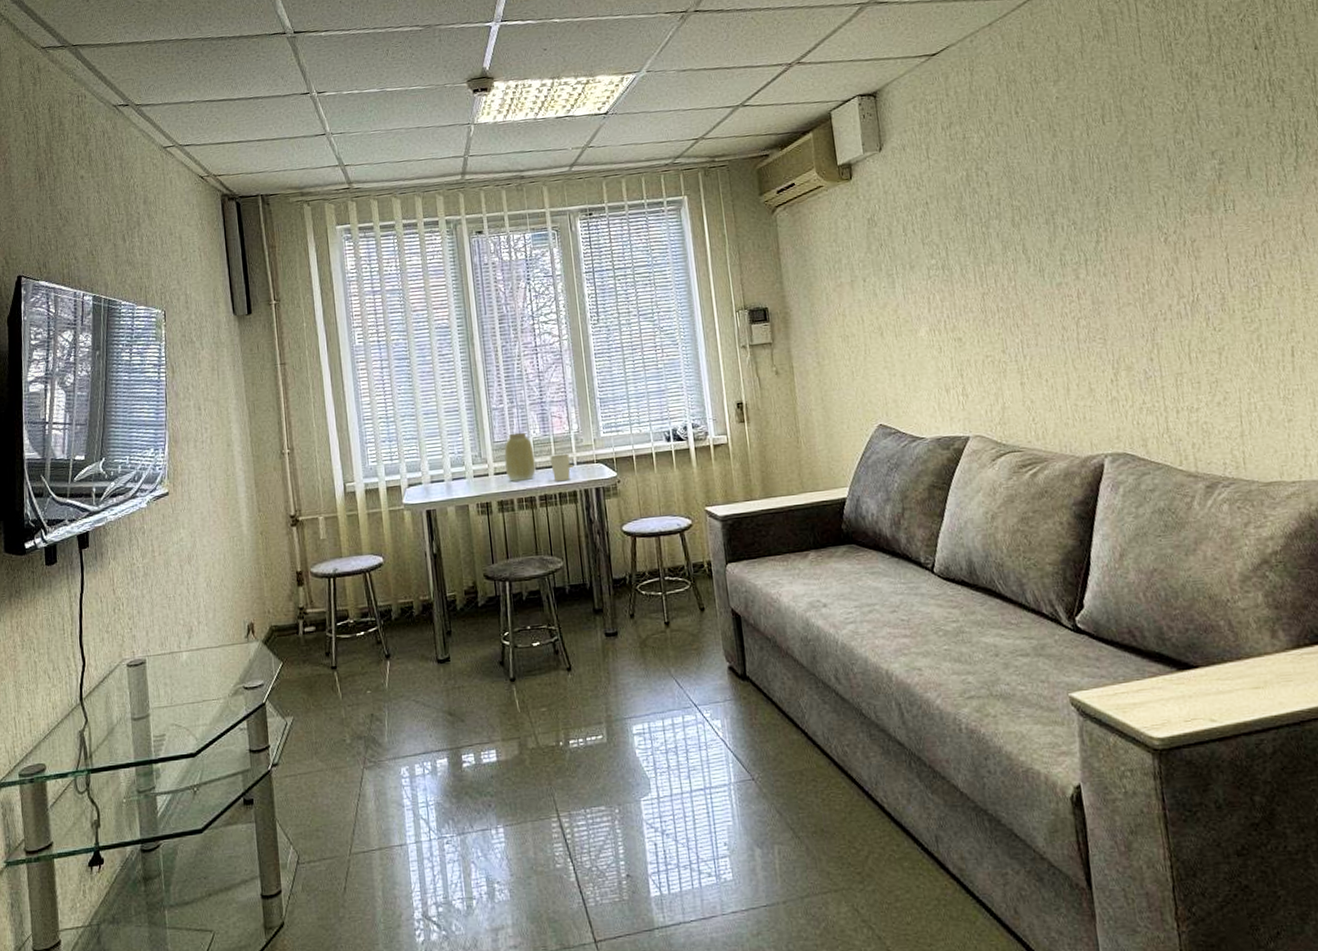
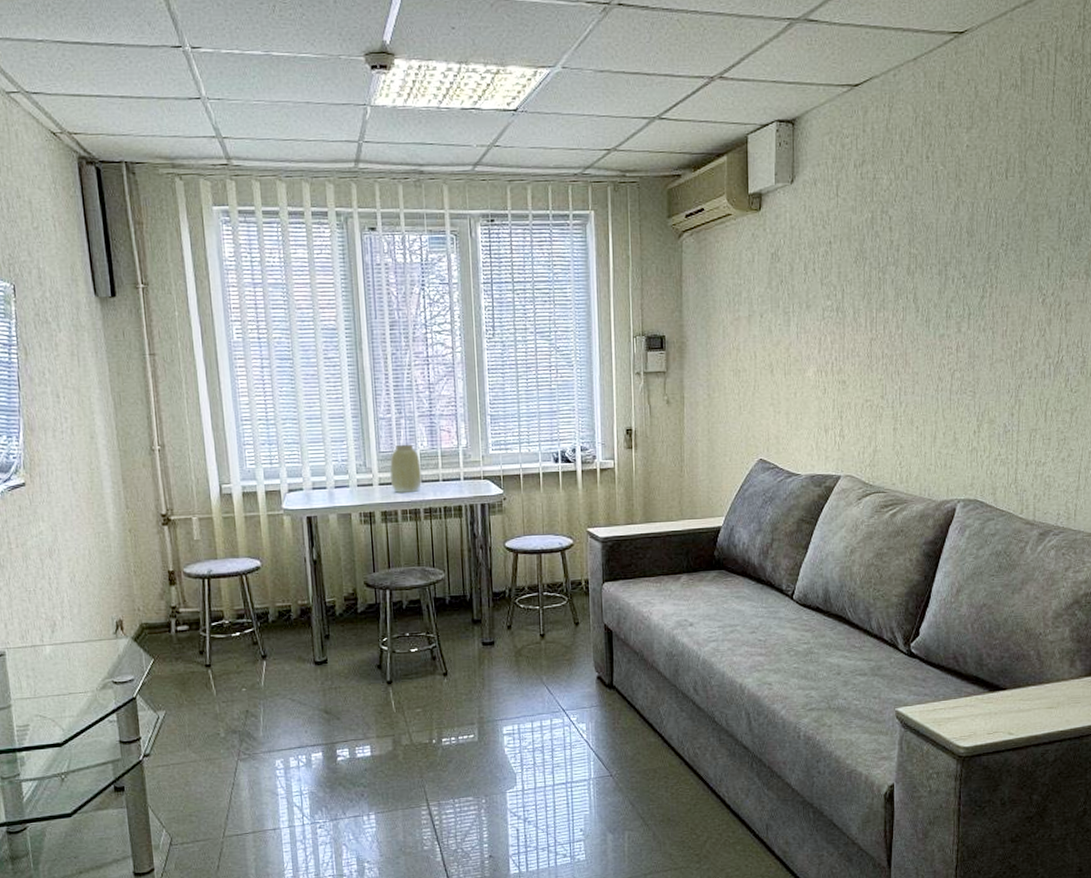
cup: present [550,453,574,482] -> none [437,468,461,496]

